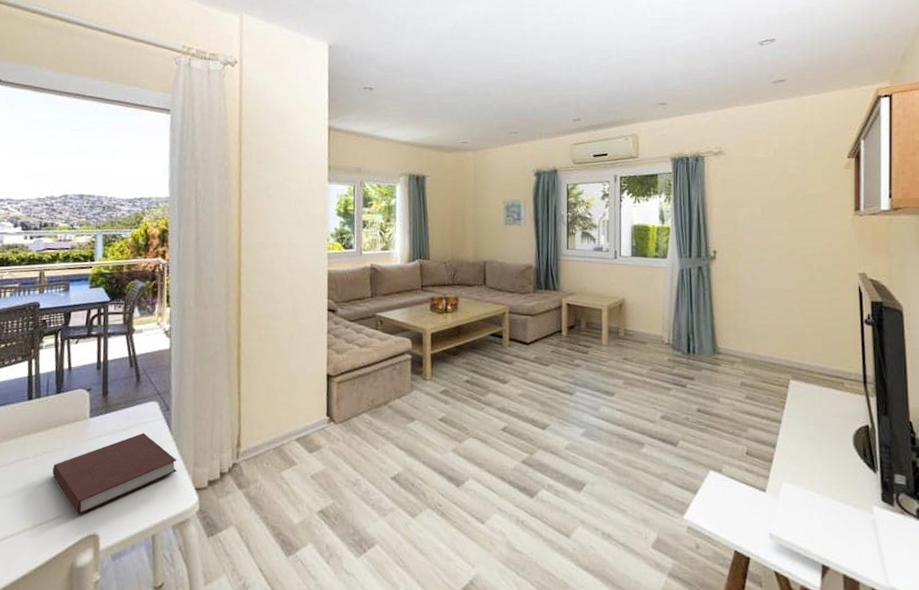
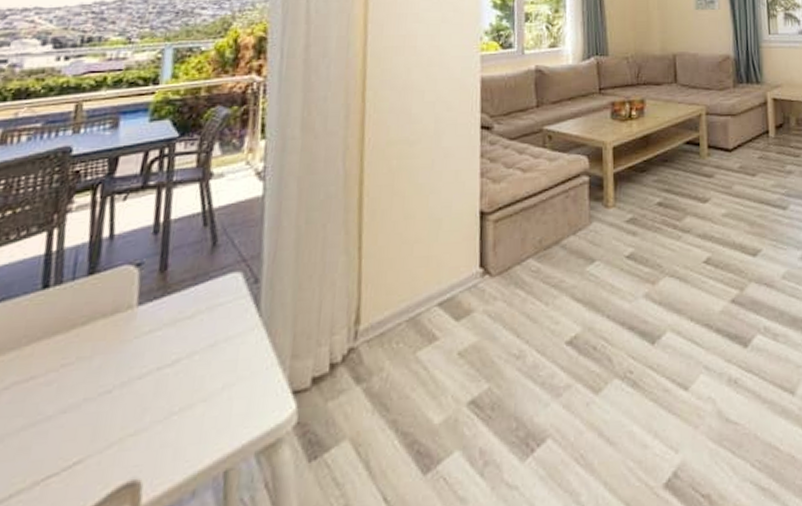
notebook: present [52,432,177,515] -> none [72,318,267,455]

